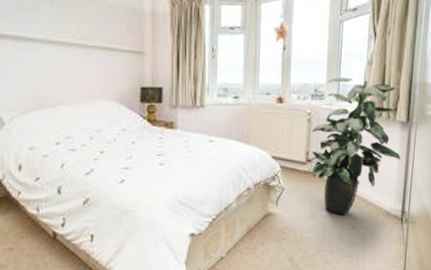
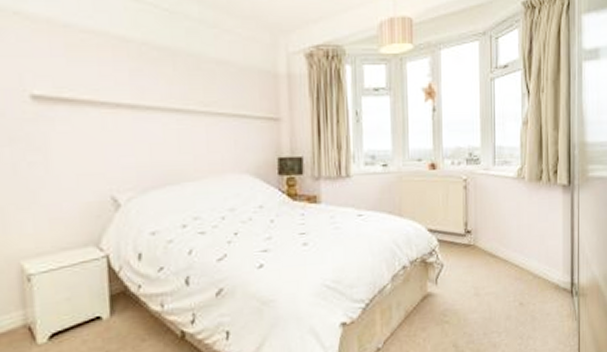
indoor plant: present [309,78,401,216] -> none [469,139,565,292]

